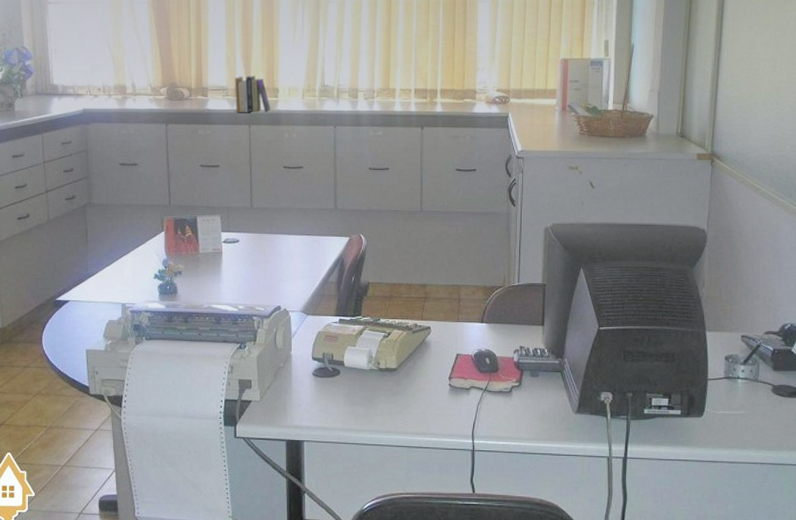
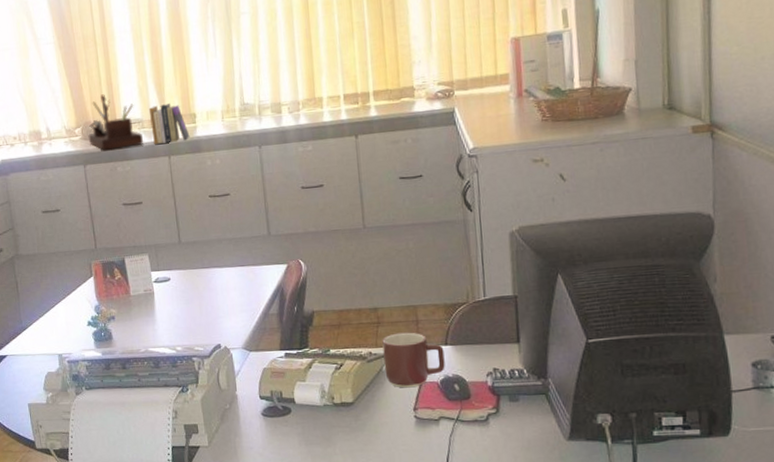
desk organizer: none [173,59,226,113] -> present [88,94,143,150]
mug: none [427,308,480,359] -> present [382,332,445,388]

